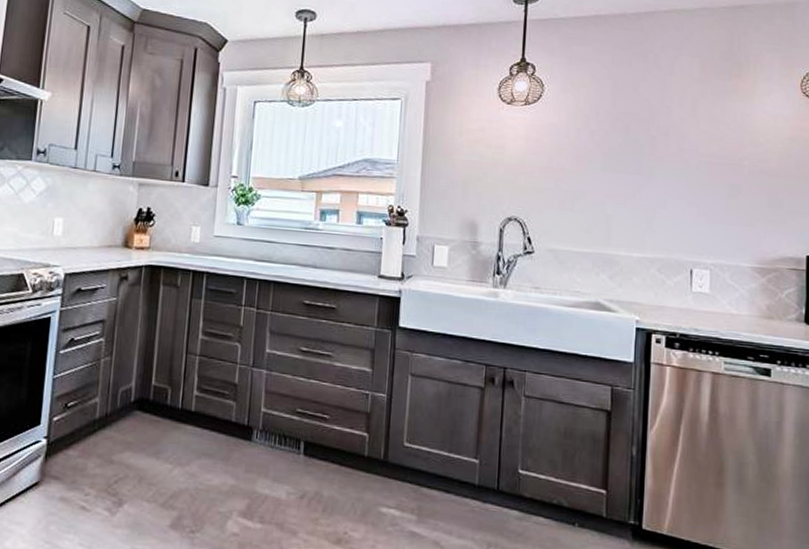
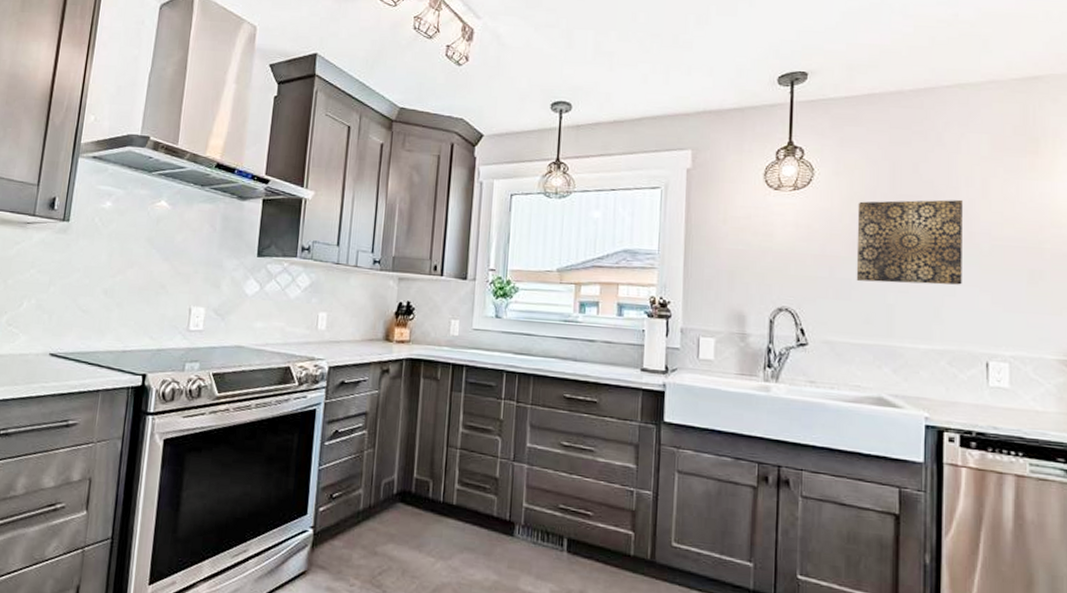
wall art: none [579,117,675,198] -> present [856,199,963,285]

